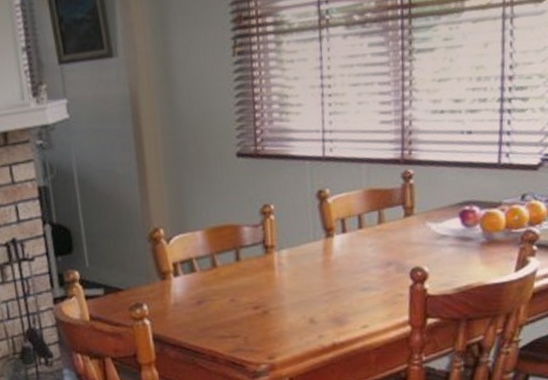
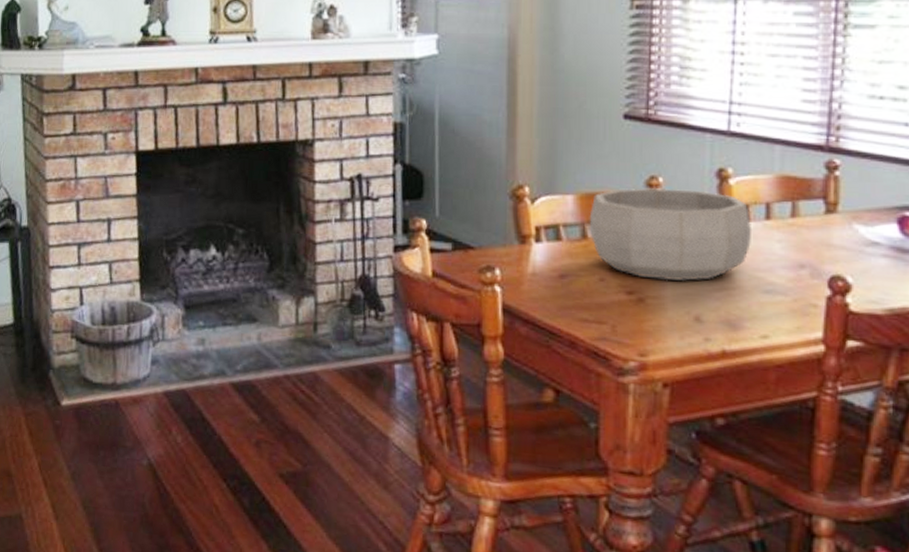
decorative bowl: none [216,211,349,293] -> present [589,187,753,281]

